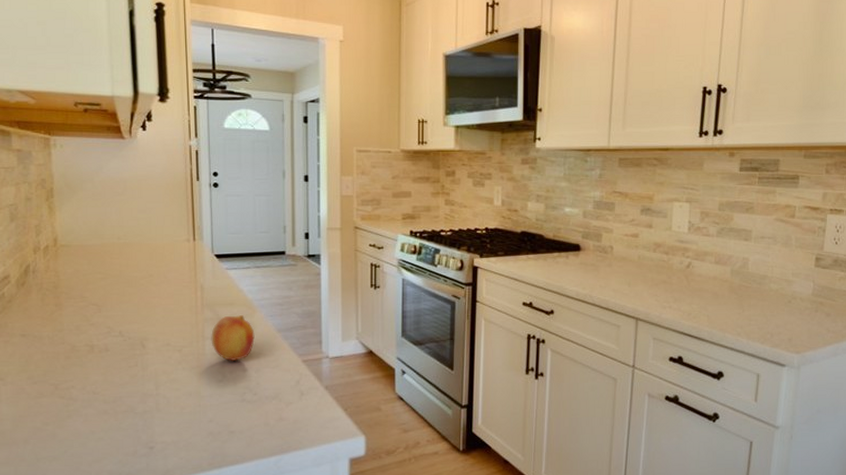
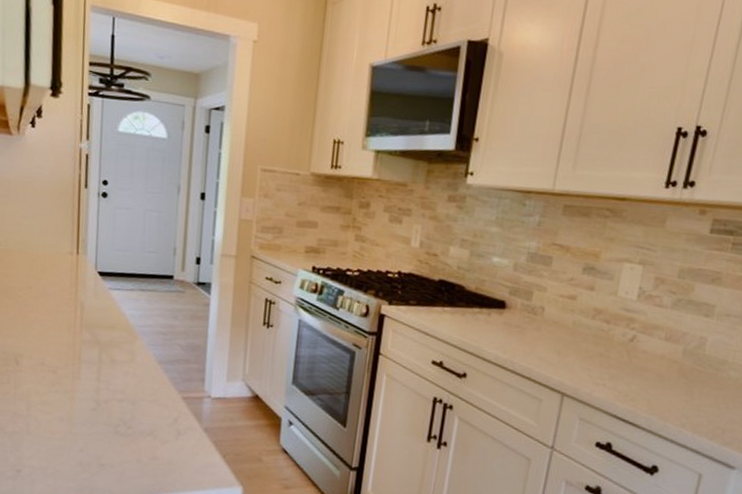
fruit: present [211,315,255,362] -> none [87,340,134,390]

